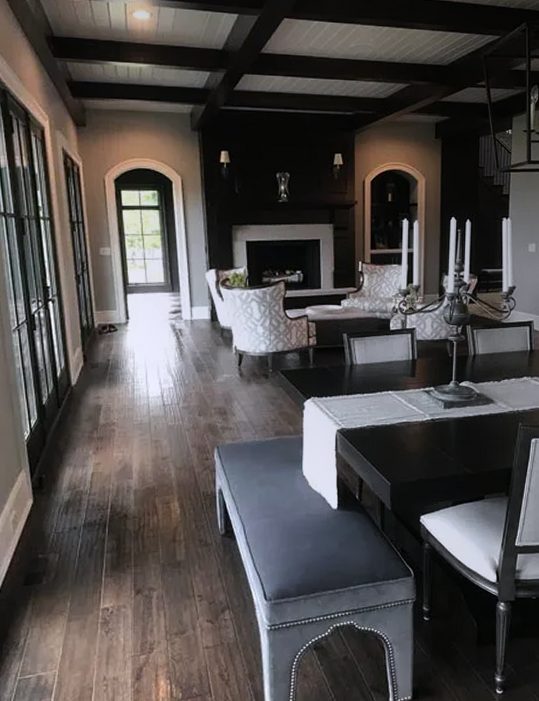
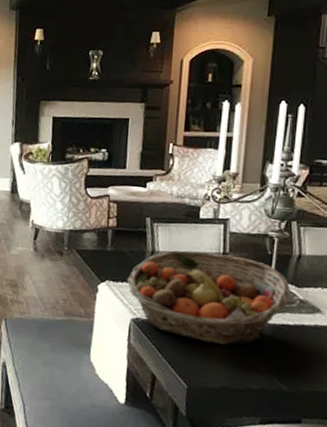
fruit basket: none [330,361,470,442] -> present [126,251,291,346]

